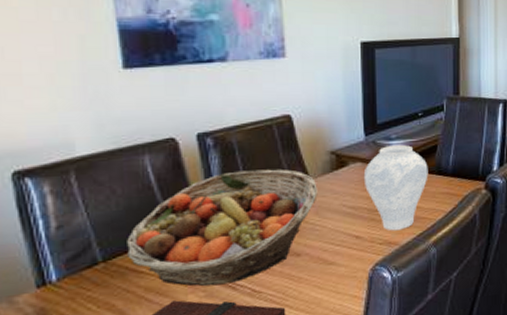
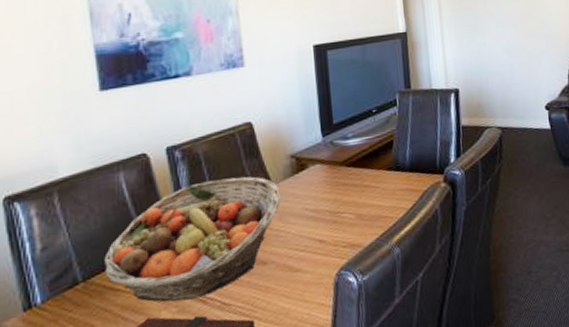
vase: present [363,144,428,231] -> none [323,143,387,233]

